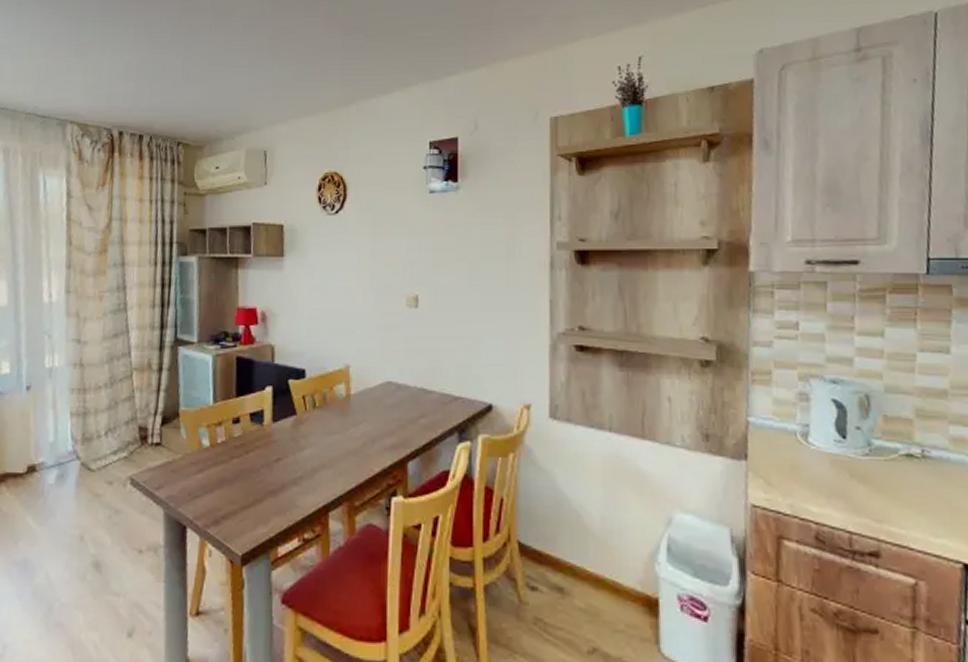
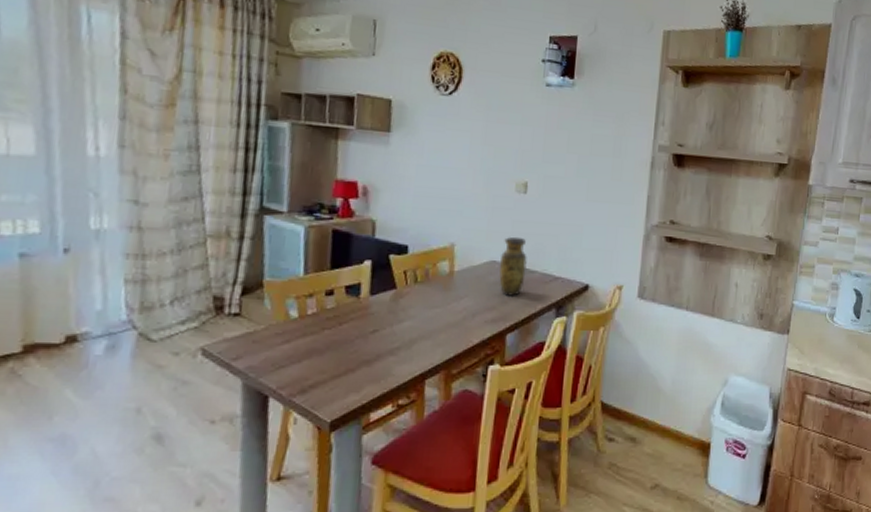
vase: none [395,354,423,420] -> present [499,236,527,296]

